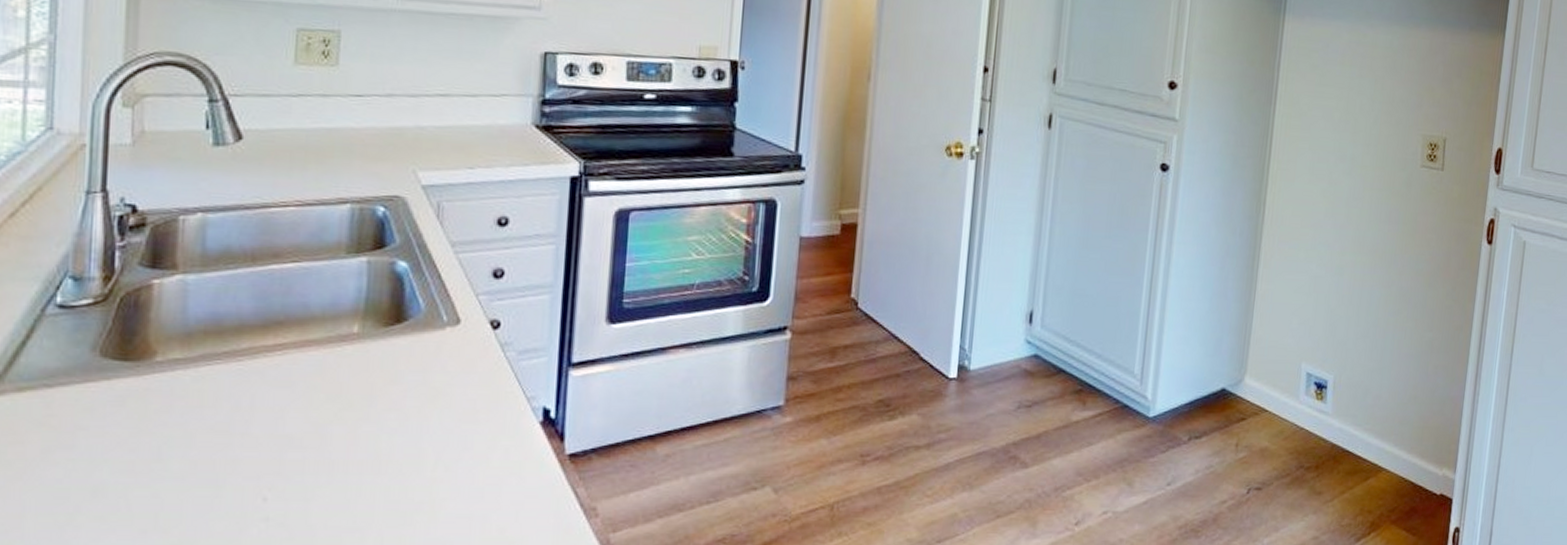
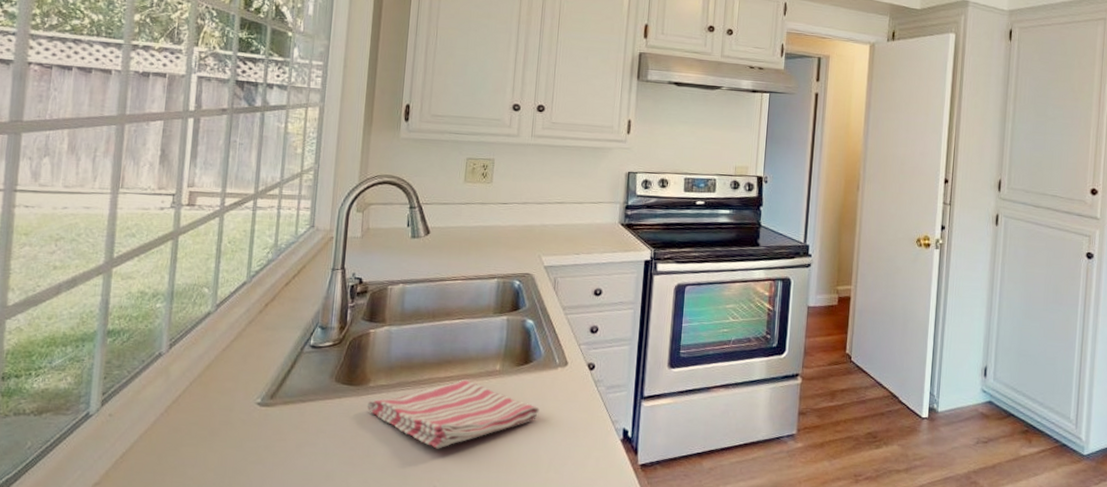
dish towel: none [152,348,420,446] -> present [366,380,540,449]

